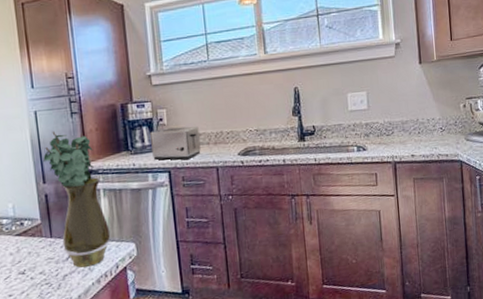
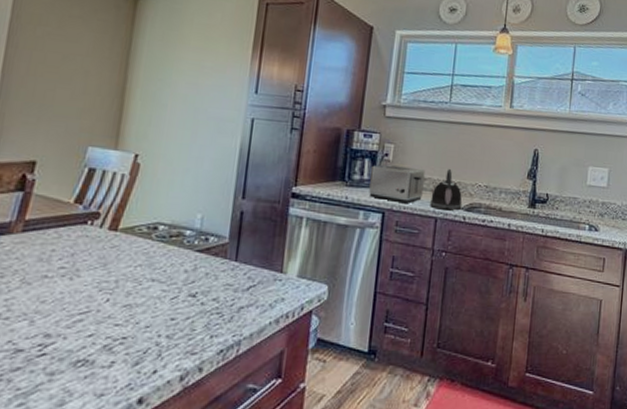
vase: present [43,130,111,268] -> none [246,143,306,302]
kettle: none [208,120,239,159] -> present [430,168,463,211]

